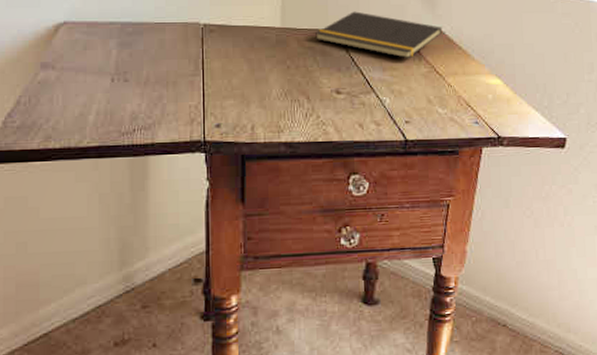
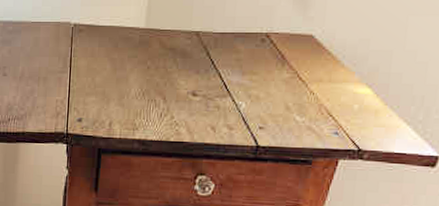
notepad: present [315,11,443,58] -> none [178,12,313,62]

